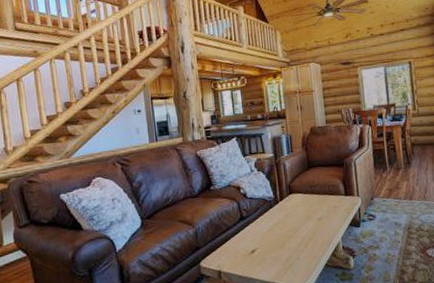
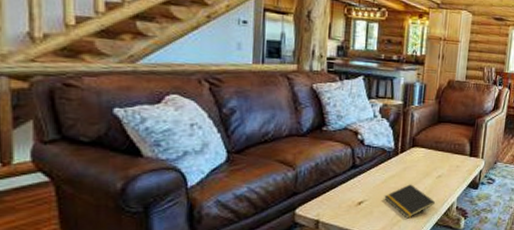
notepad: none [273,229,322,263] -> present [384,184,436,219]

